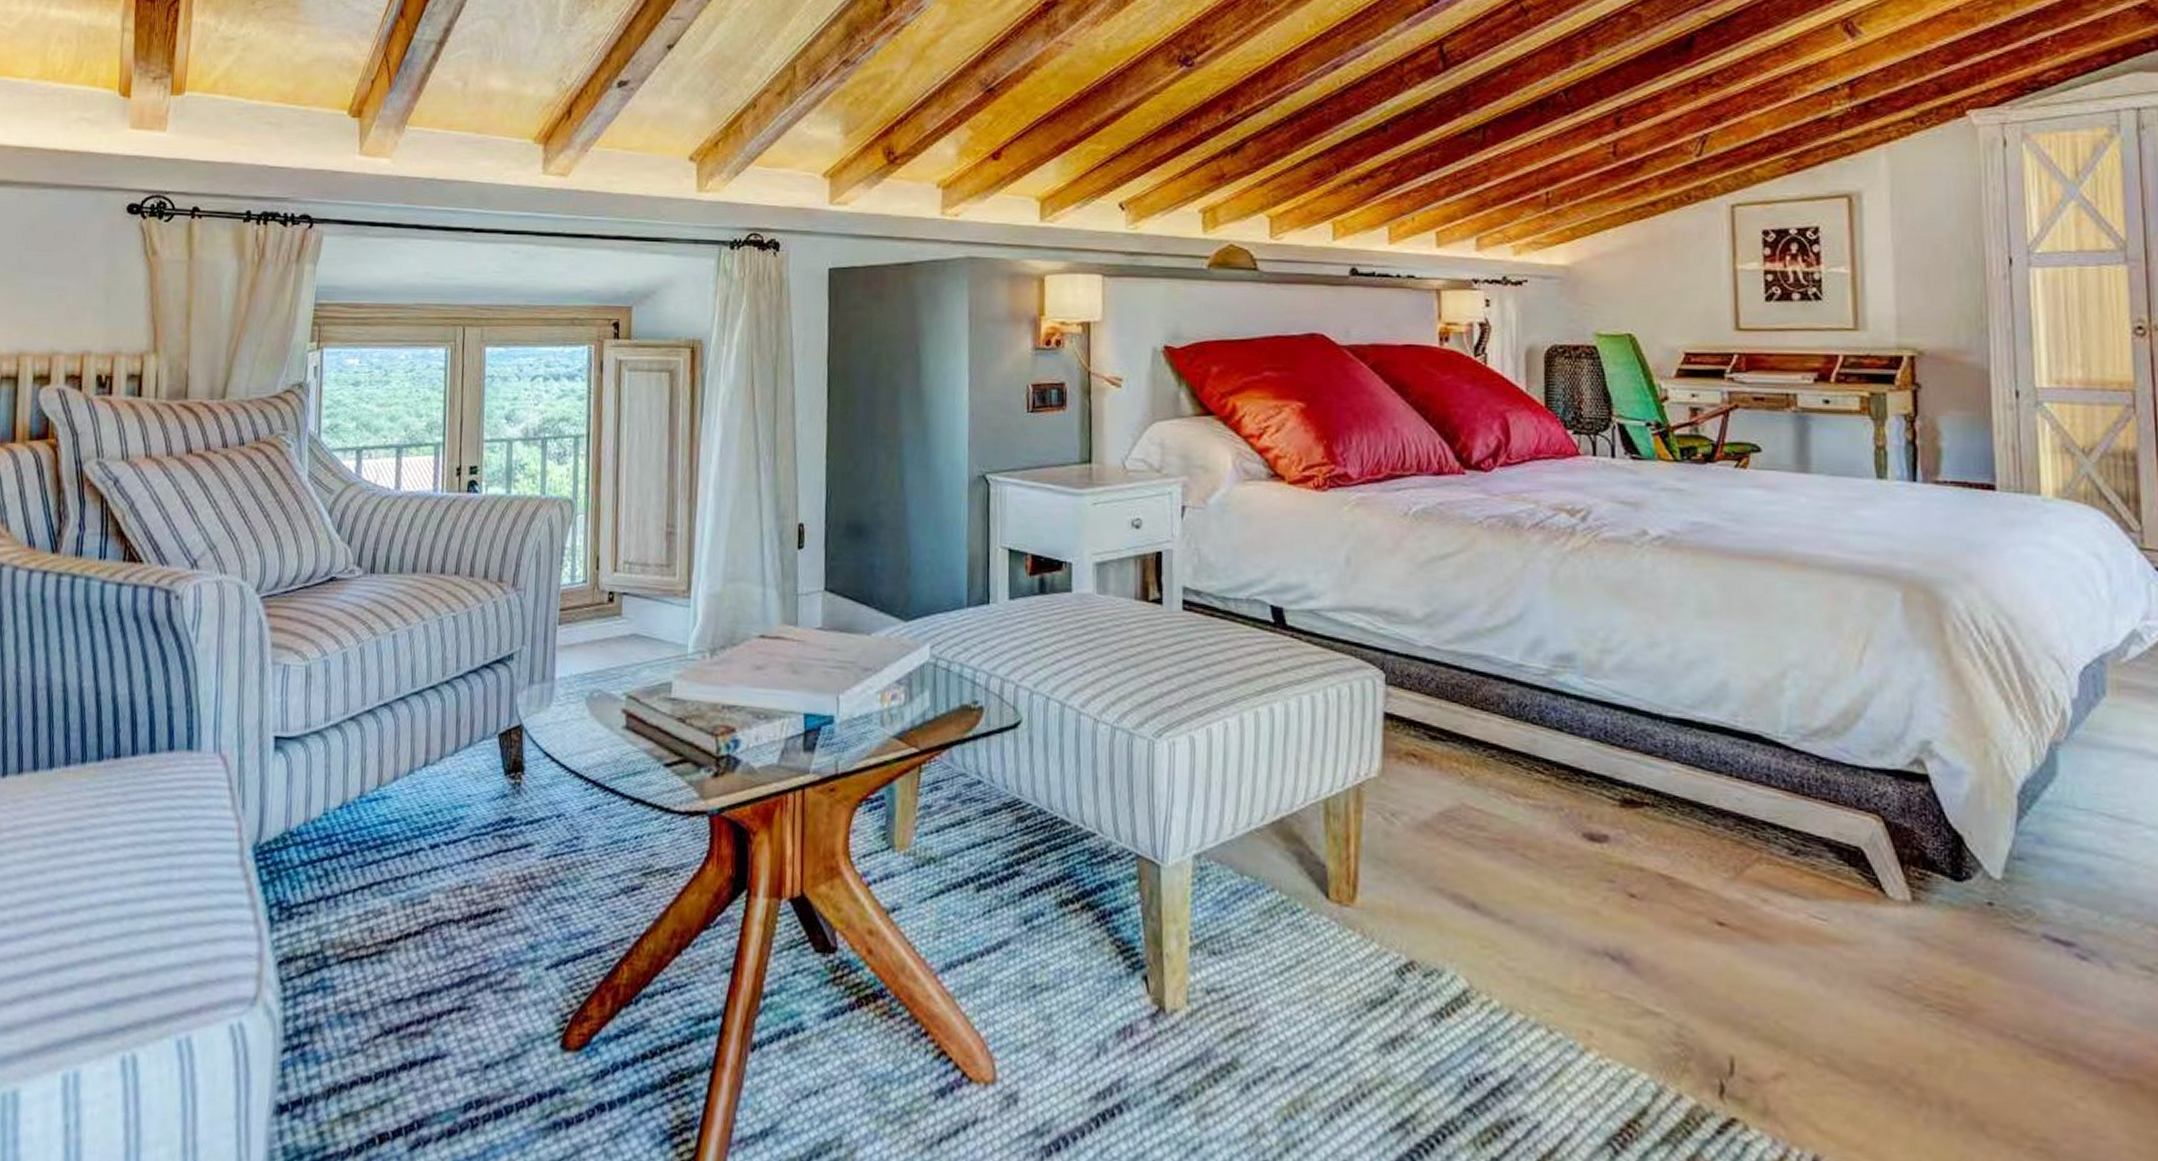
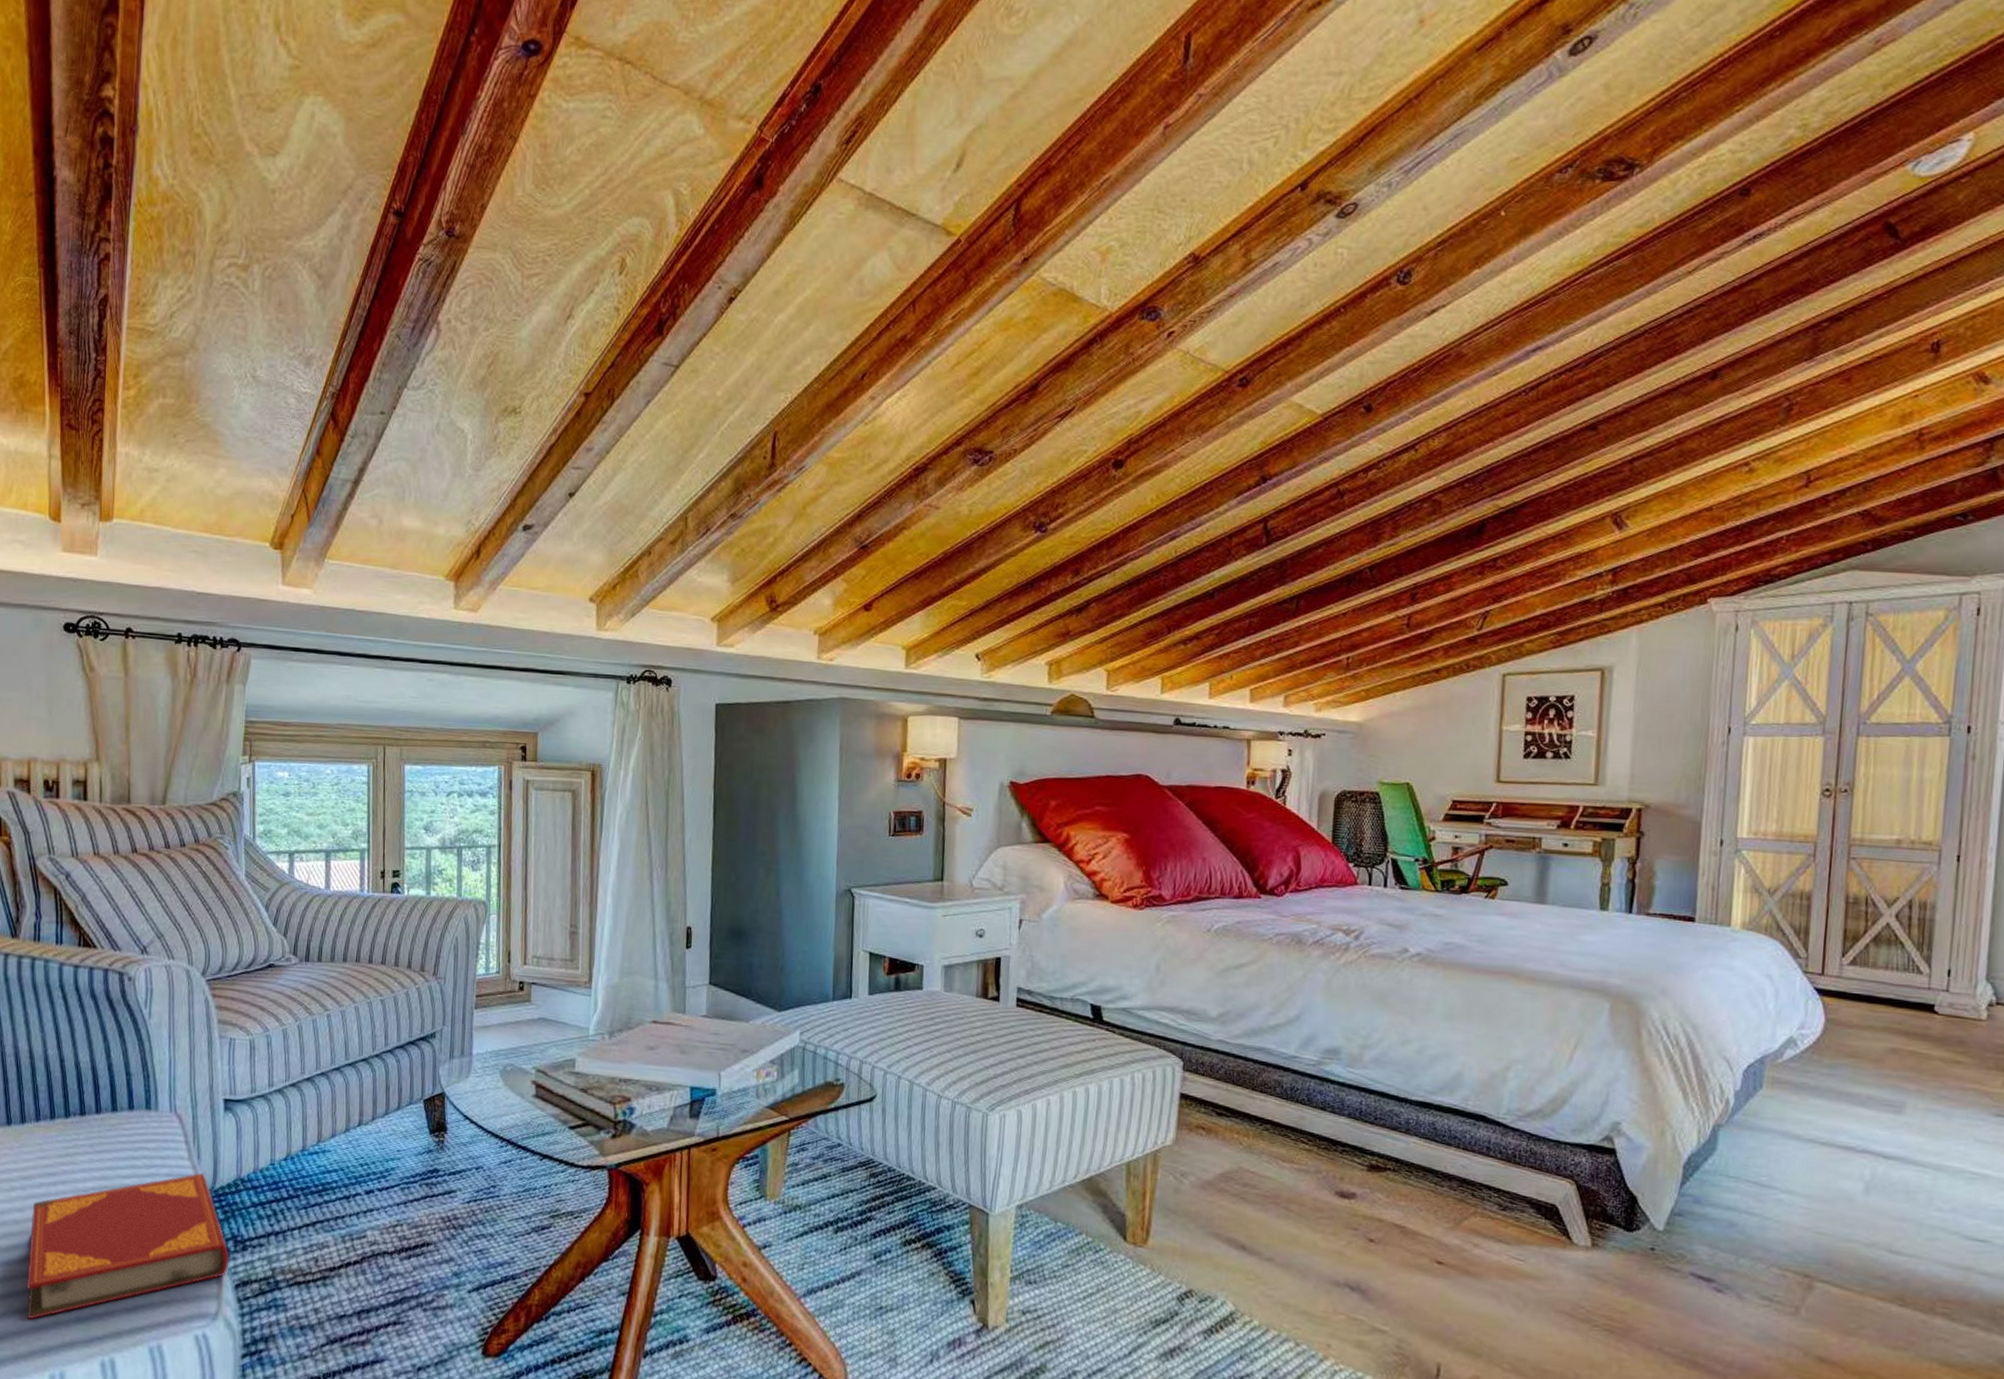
hardback book: none [41,826,273,1006] -> present [26,1173,229,1320]

